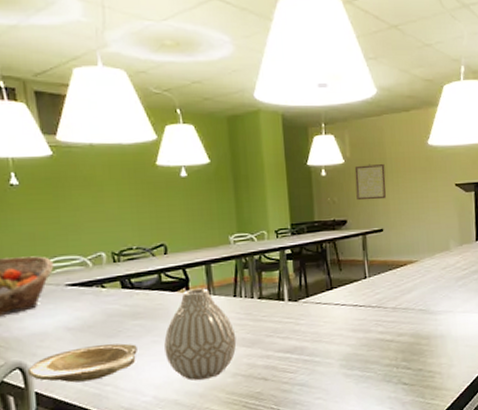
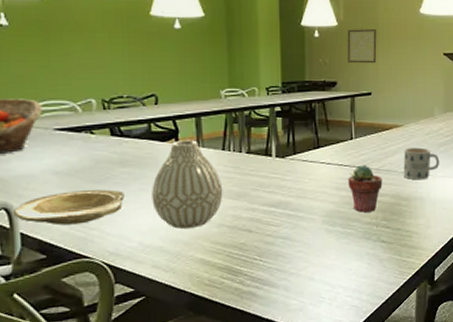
potted succulent: none [364,304,401,355] -> present [348,165,383,214]
mug: none [420,282,459,318] -> present [403,147,440,180]

